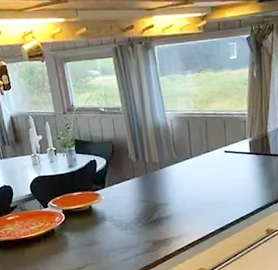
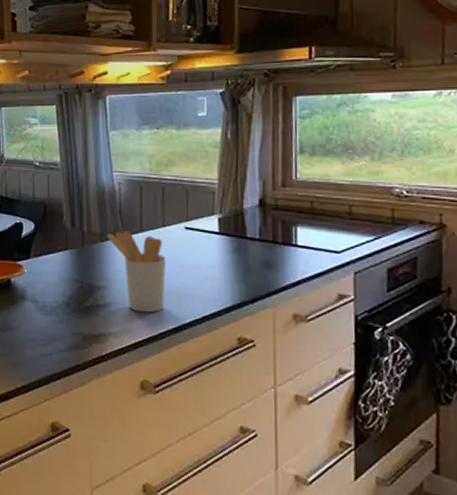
utensil holder: none [164,158,212,220] -> present [106,230,166,313]

